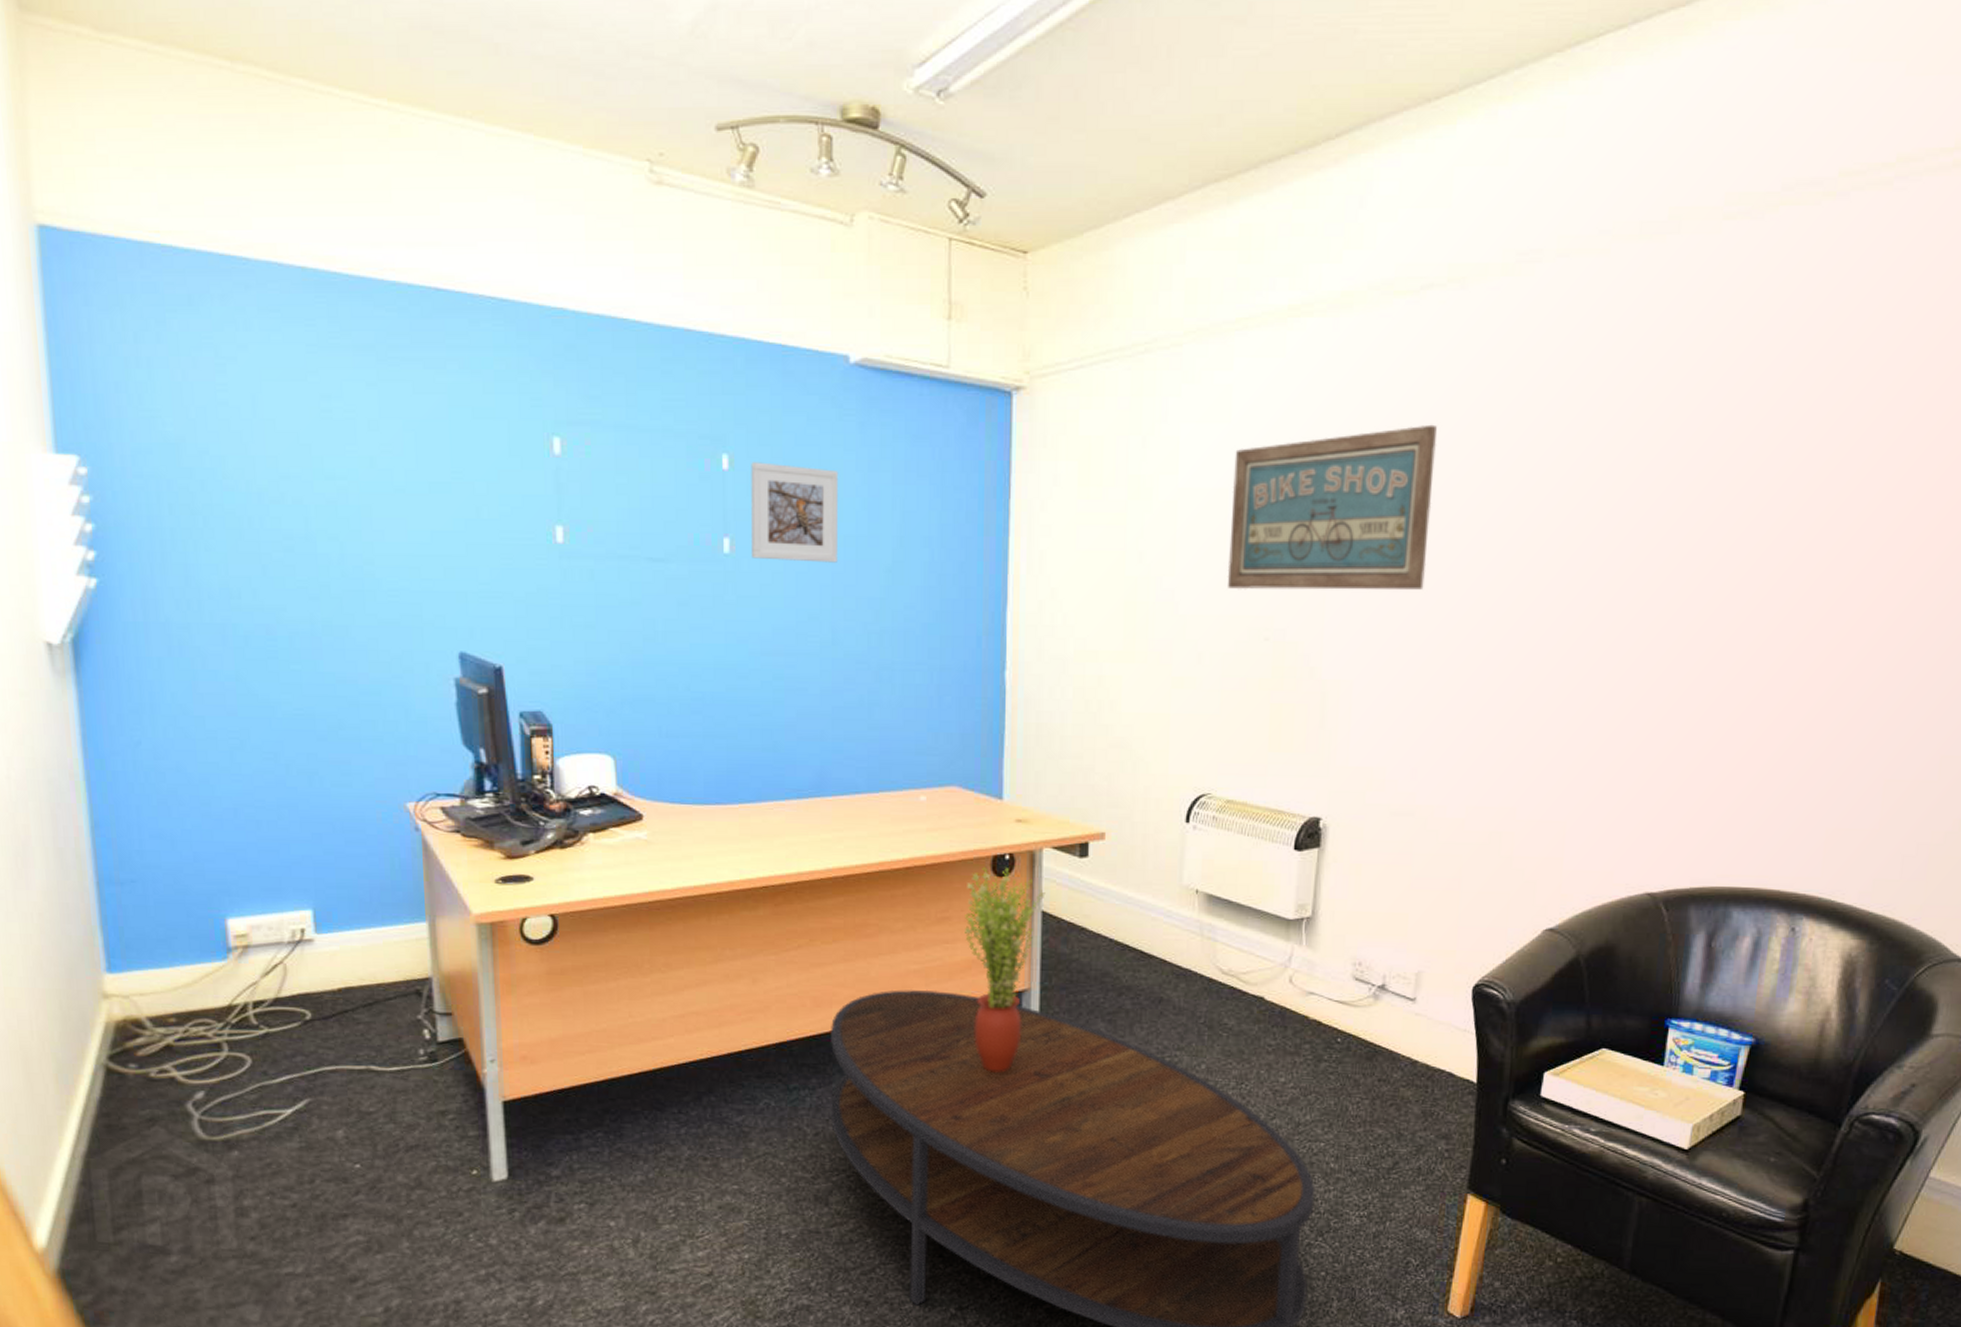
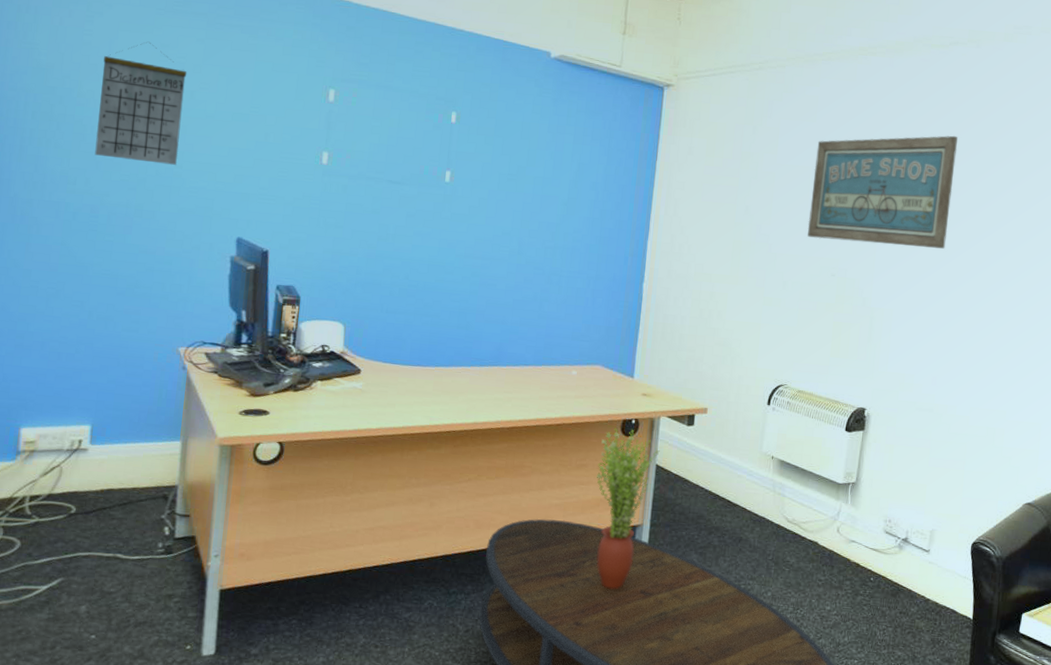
calendar: none [248,392,366,561] -> present [94,41,187,165]
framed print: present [751,462,839,563] -> none [465,119,535,195]

